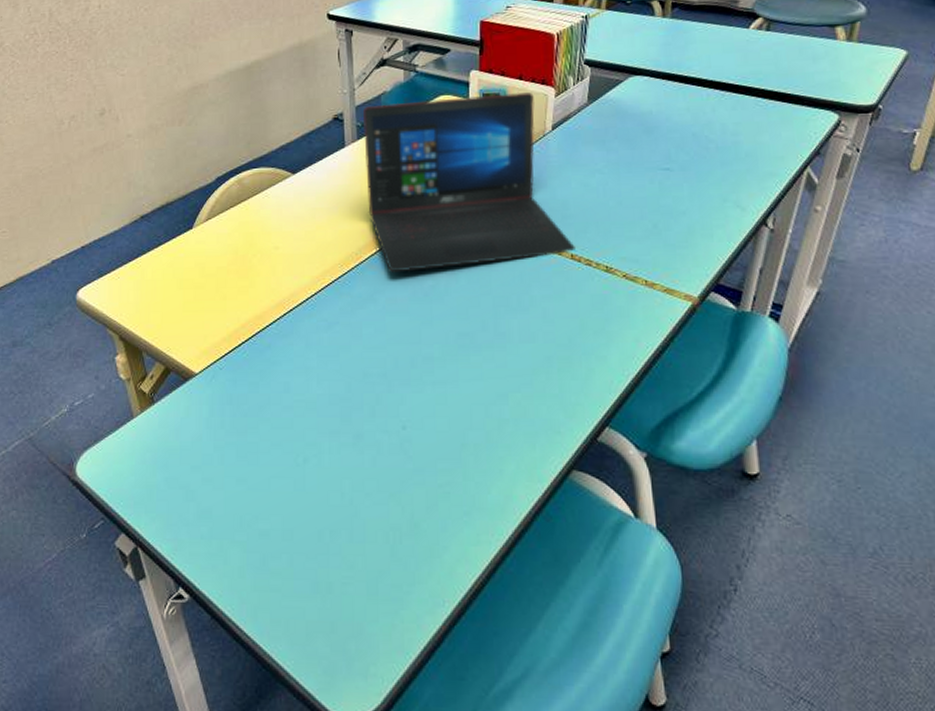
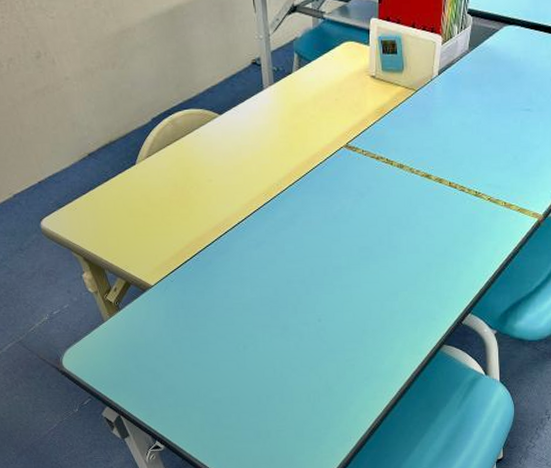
laptop: present [362,92,575,273] -> none [277,40,453,200]

